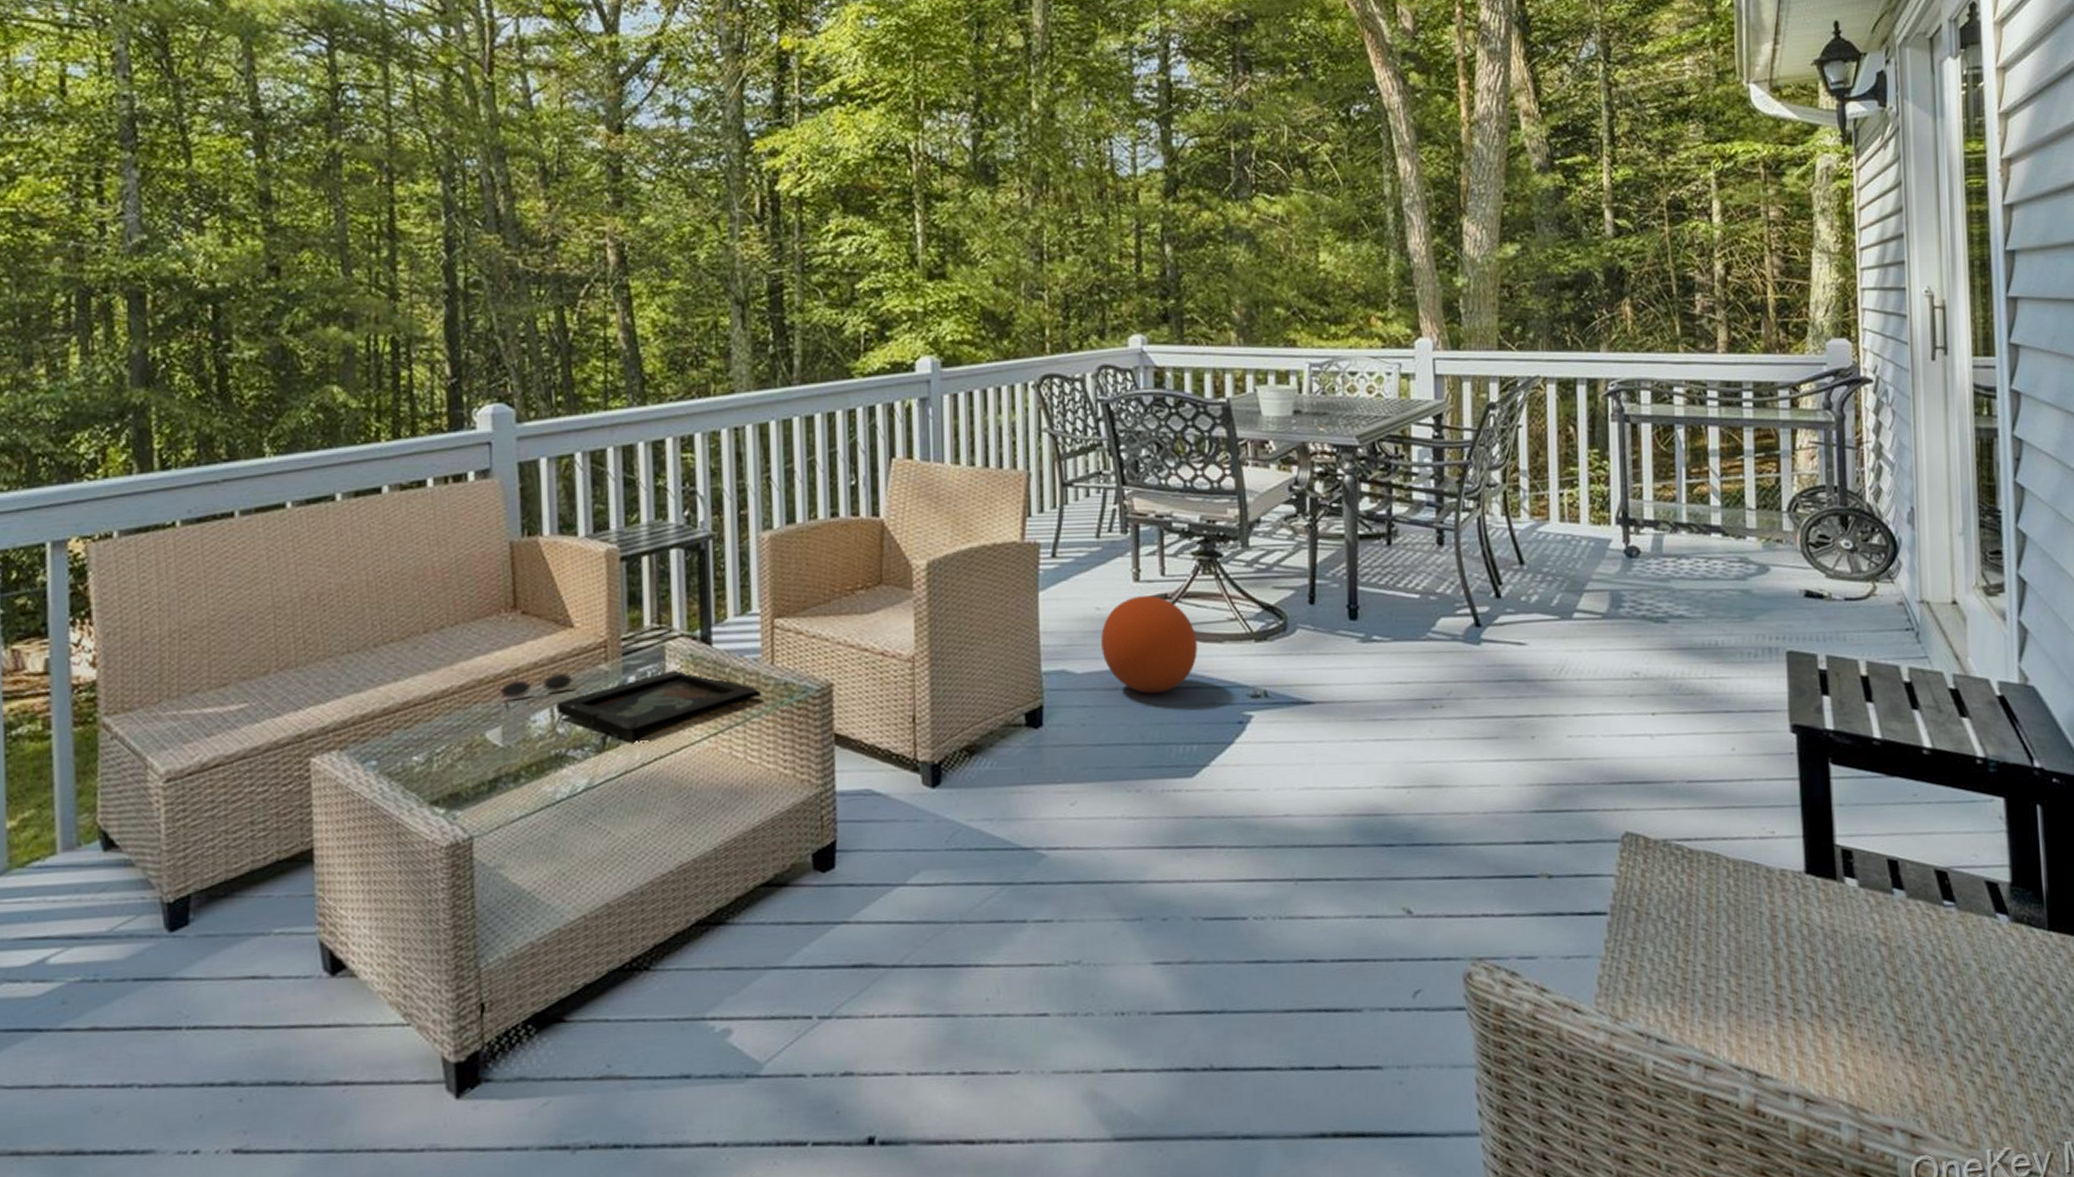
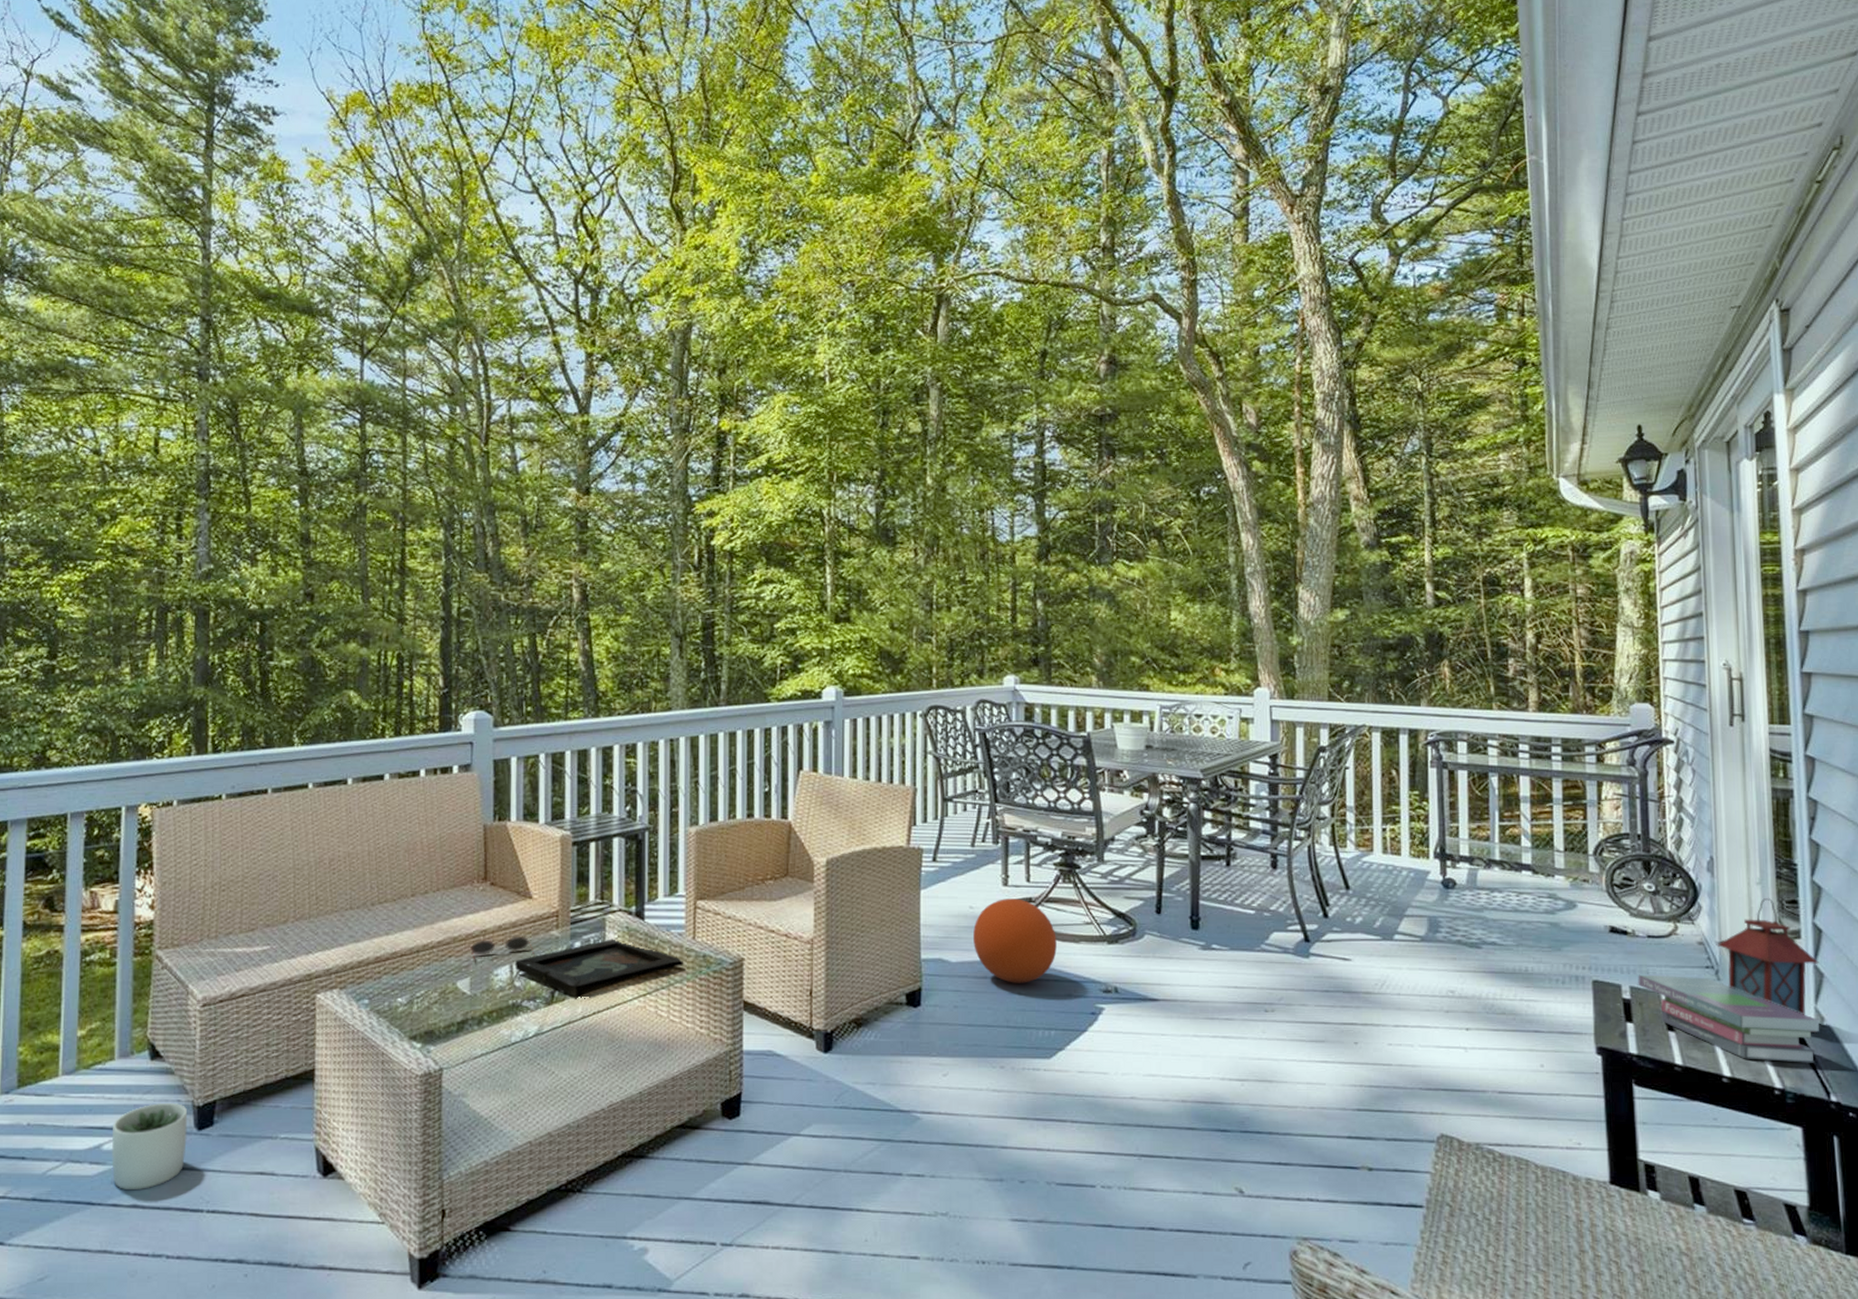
planter: none [60,901,156,1011] -> present [112,1102,188,1191]
books: none [1834,641,2024,728] -> present [1638,974,1820,1063]
lantern: none [1916,550,2023,695] -> present [1716,898,1819,1034]

